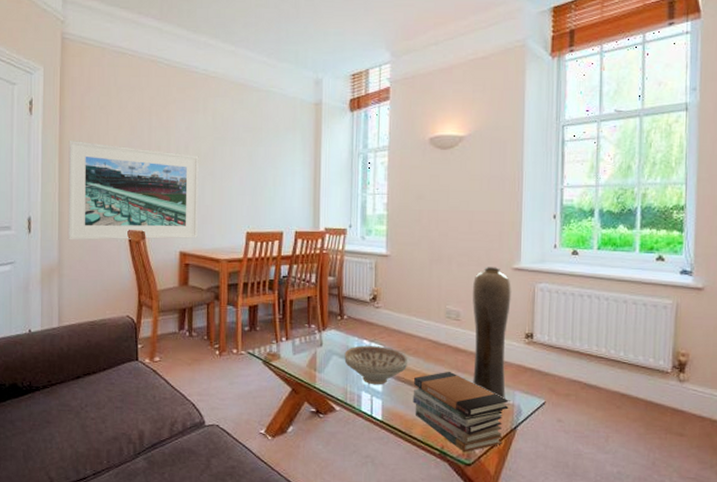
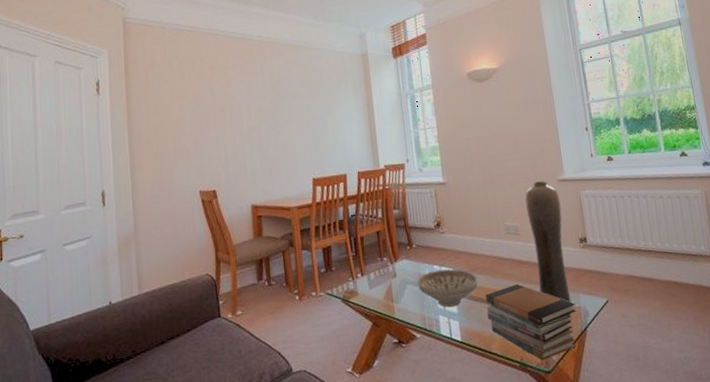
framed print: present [67,141,199,241] -> none [136,113,267,208]

